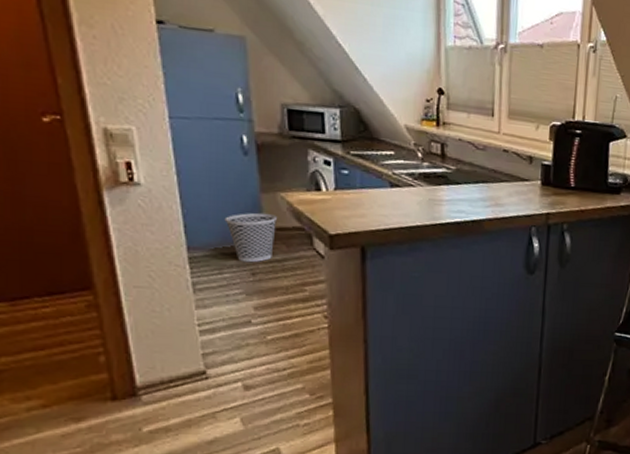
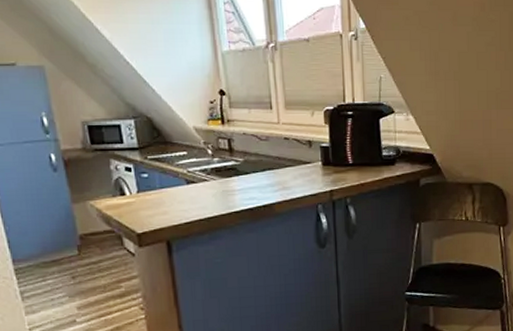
wastebasket: present [224,212,278,263] -> none [42,221,90,268]

